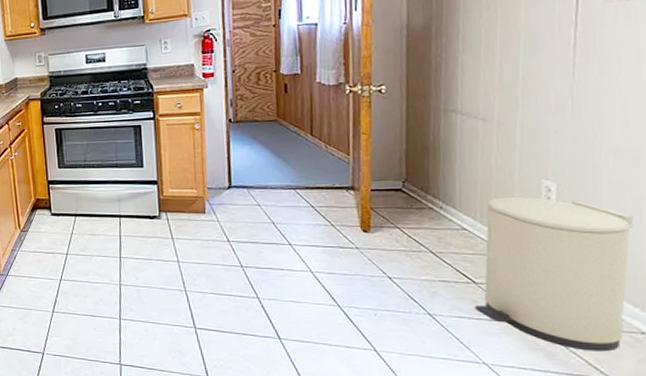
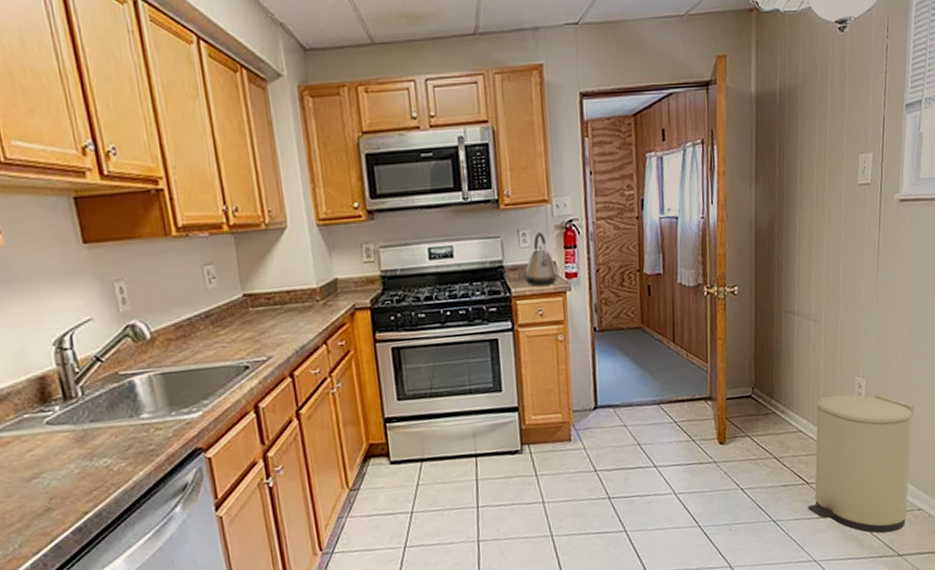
kettle: none [165,41,195,84] -> present [524,232,557,287]

